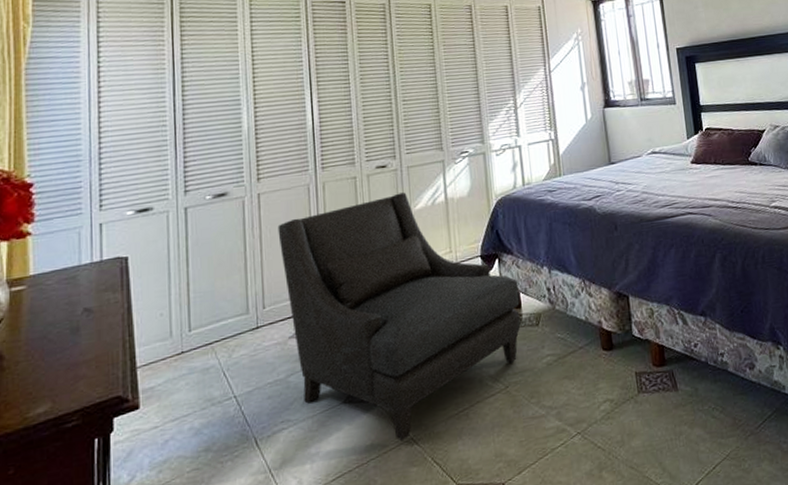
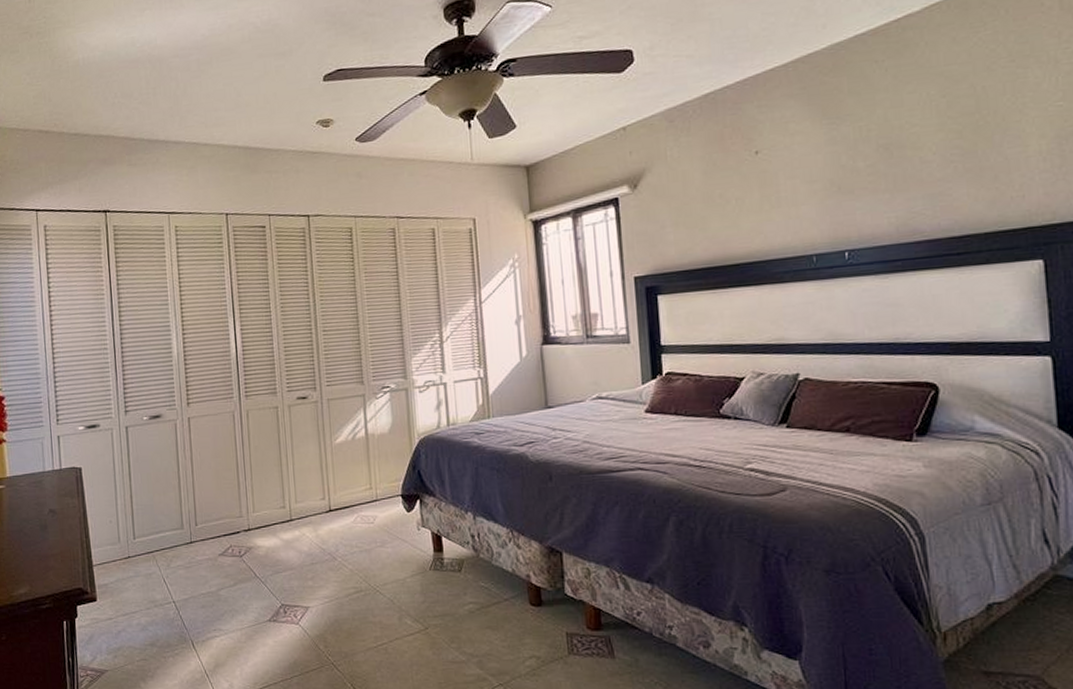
armchair: present [277,192,521,442] -> none [206,425,442,665]

